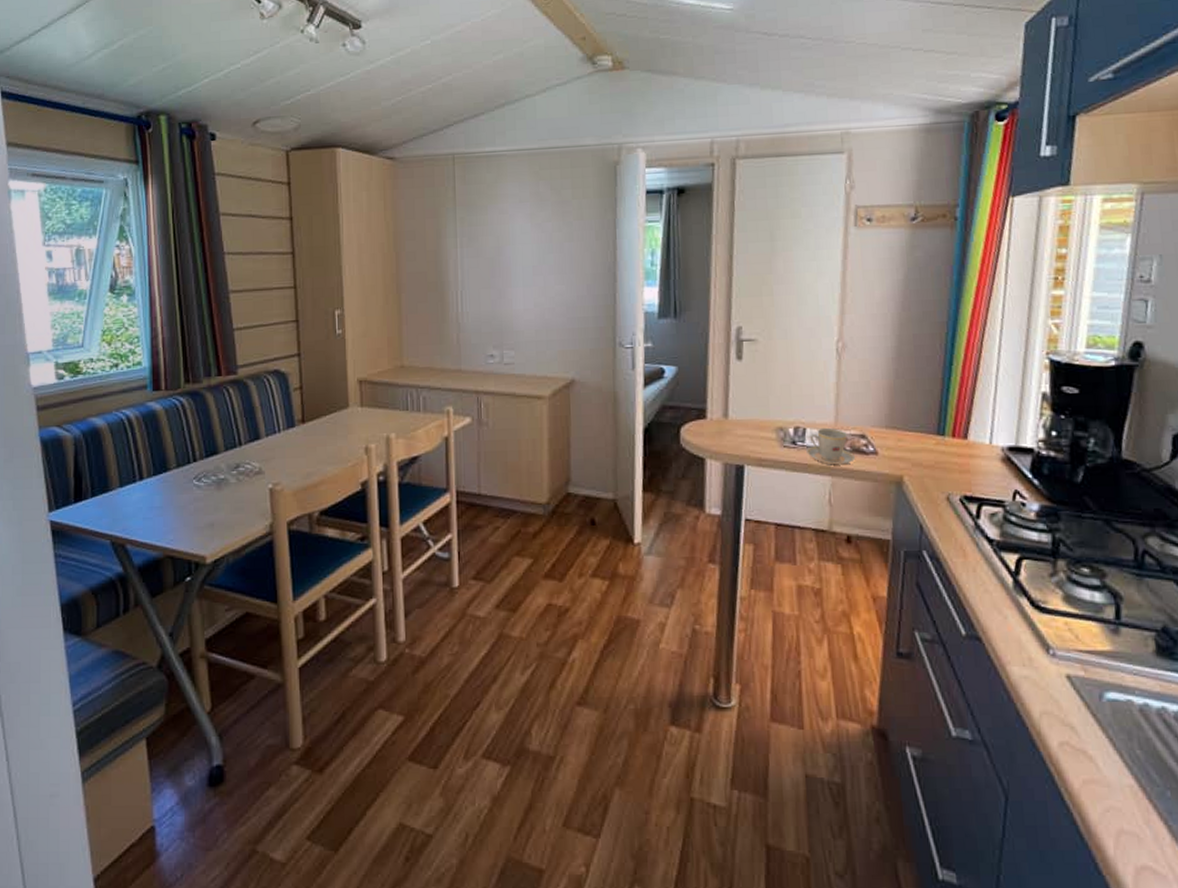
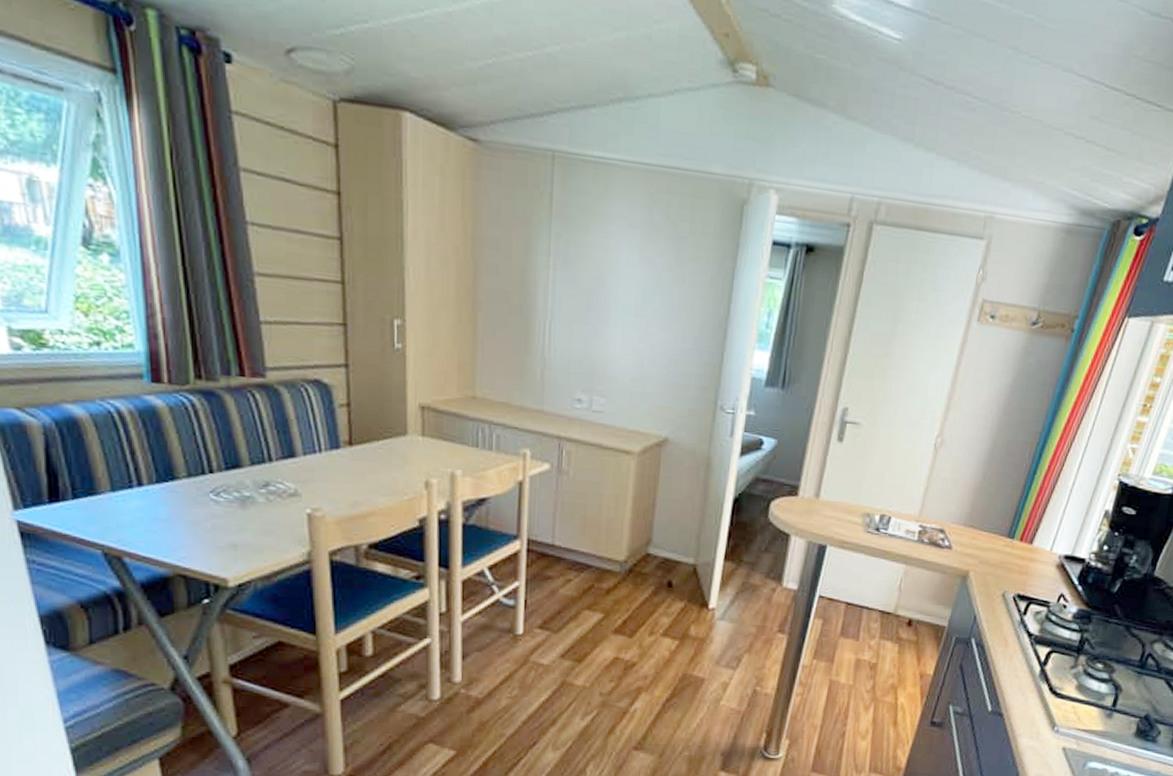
teacup: present [807,427,856,465] -> none [888,518,931,556]

